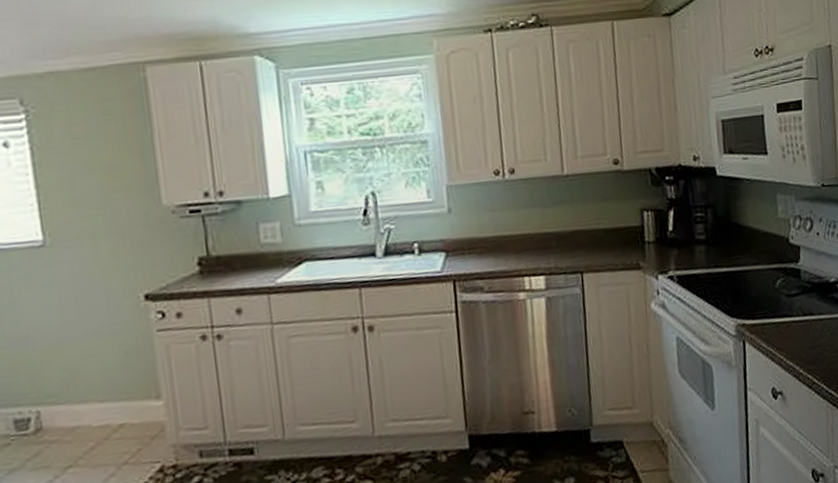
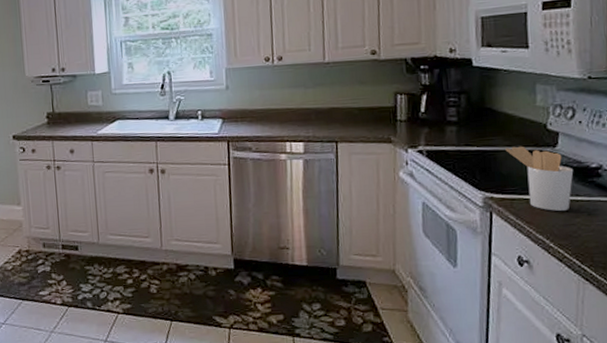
utensil holder: none [753,263,816,334] -> present [505,146,574,211]

